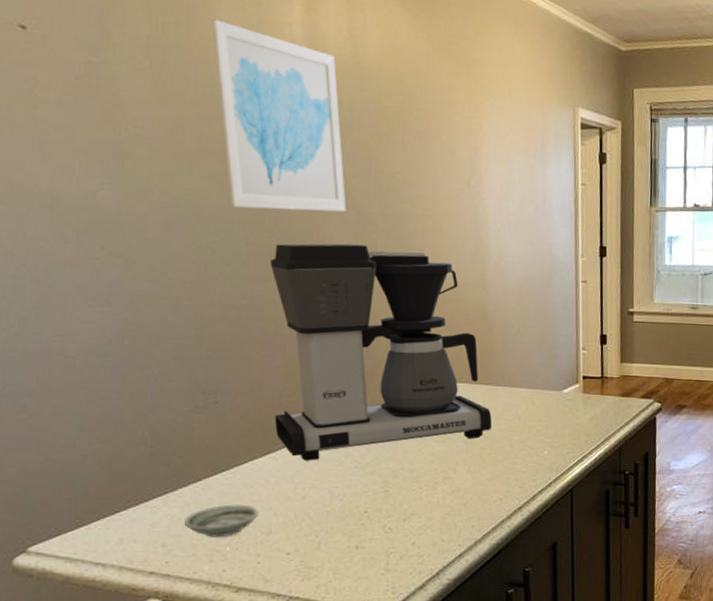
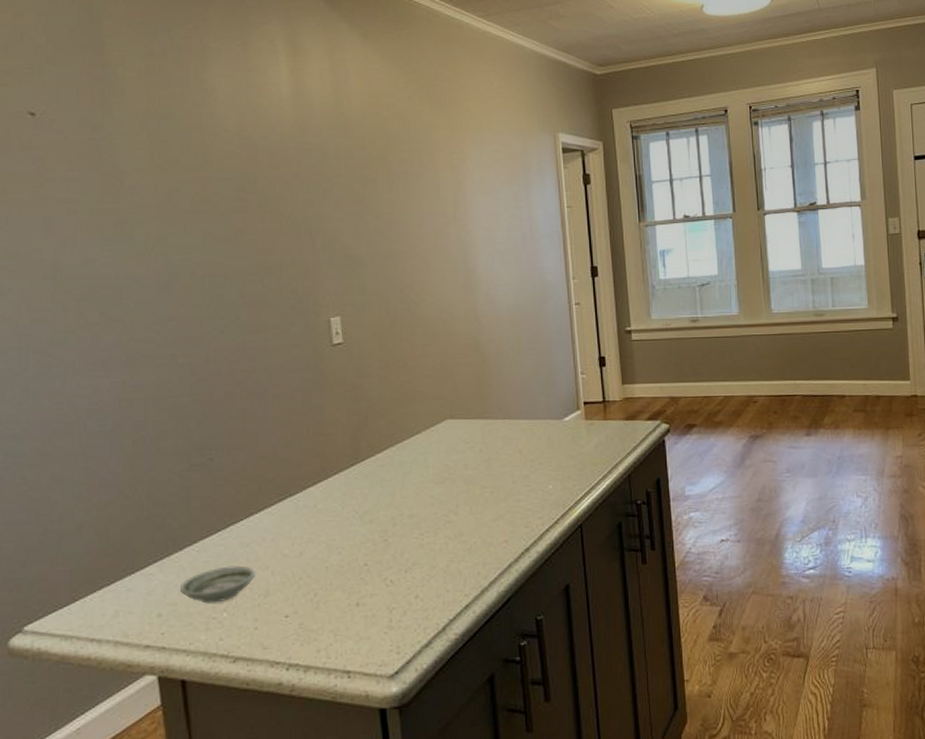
wall art: present [211,19,347,213] -> none [204,88,335,263]
coffee maker: present [271,243,492,461] -> none [263,287,492,514]

